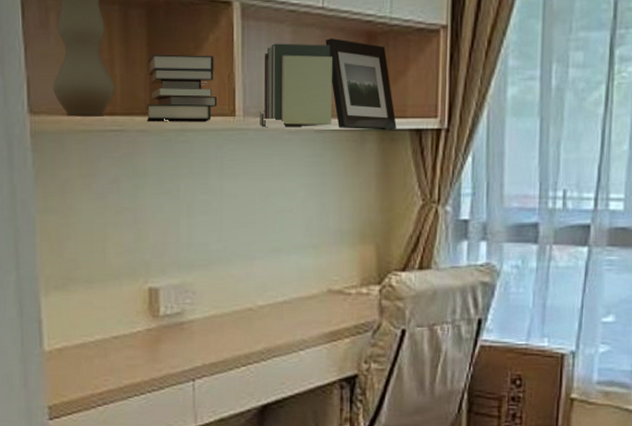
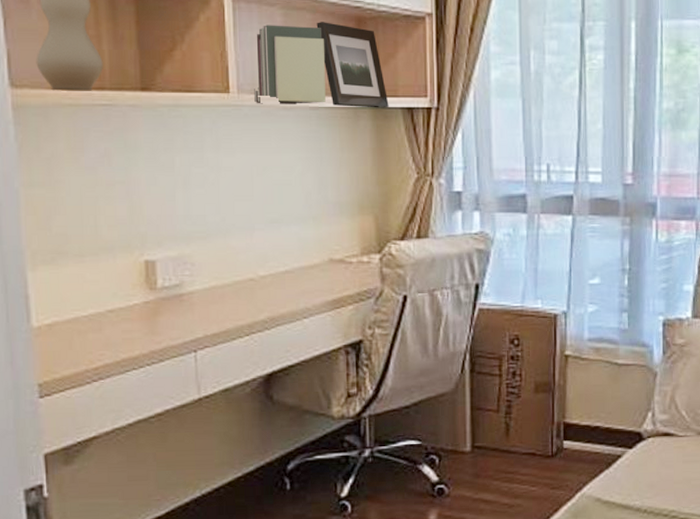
books: present [146,54,218,123] -> none [136,32,211,99]

